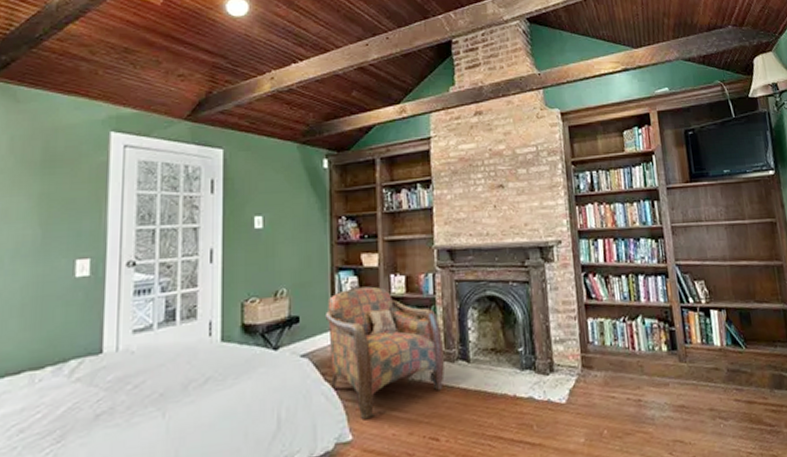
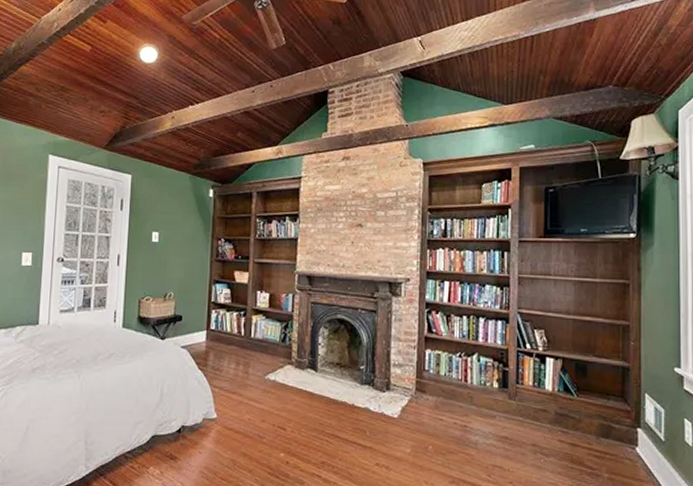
armchair: present [325,286,445,419] -> none [202,298,296,403]

